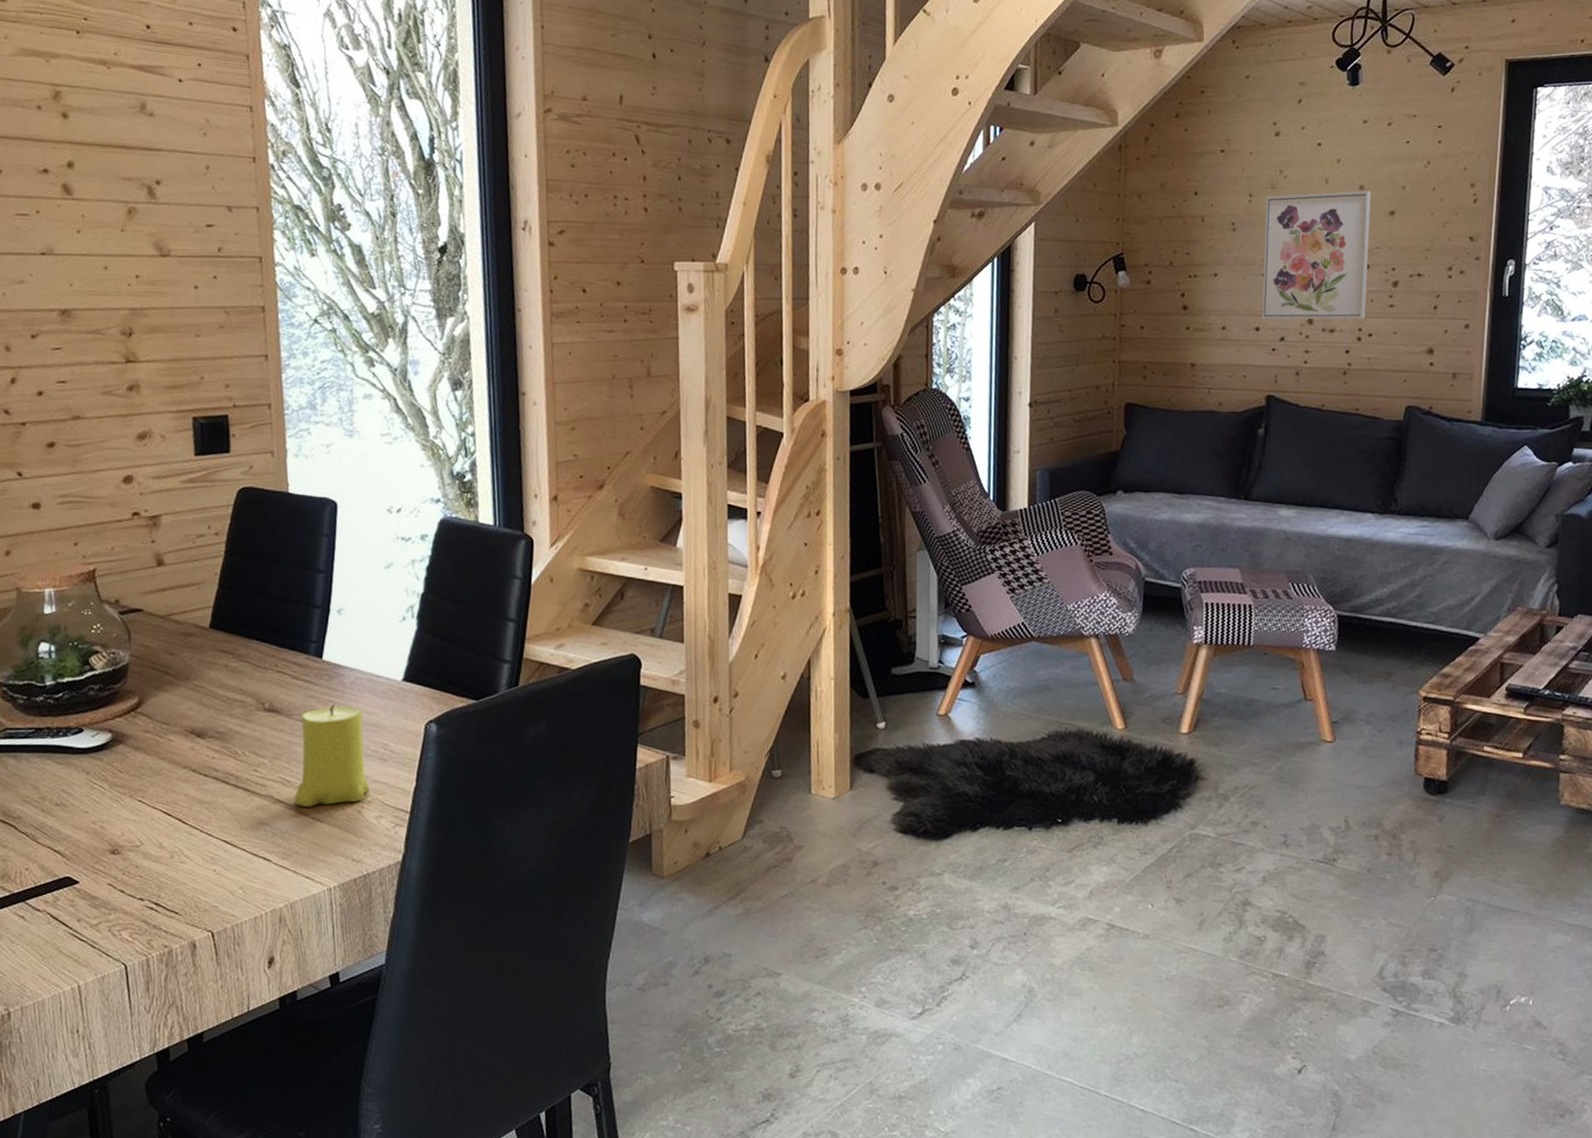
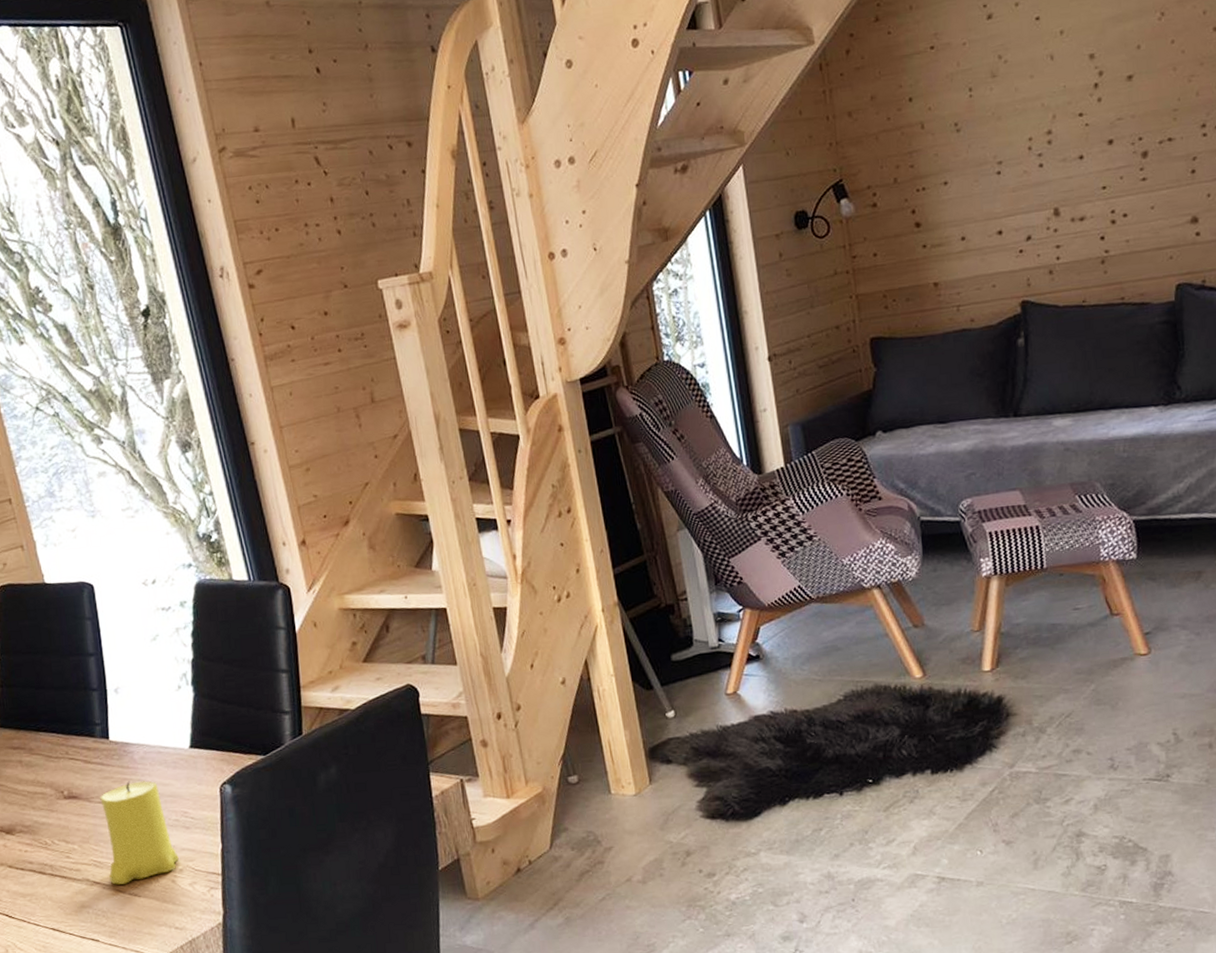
wall art: present [1261,190,1372,320] -> none [988,58,1117,221]

